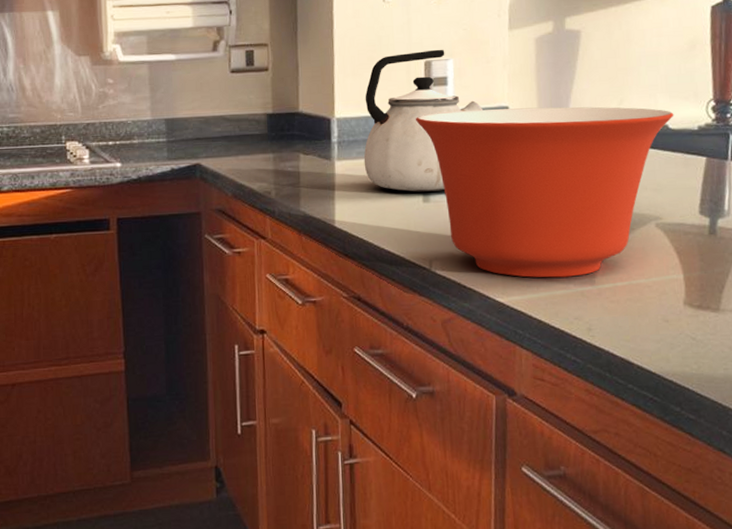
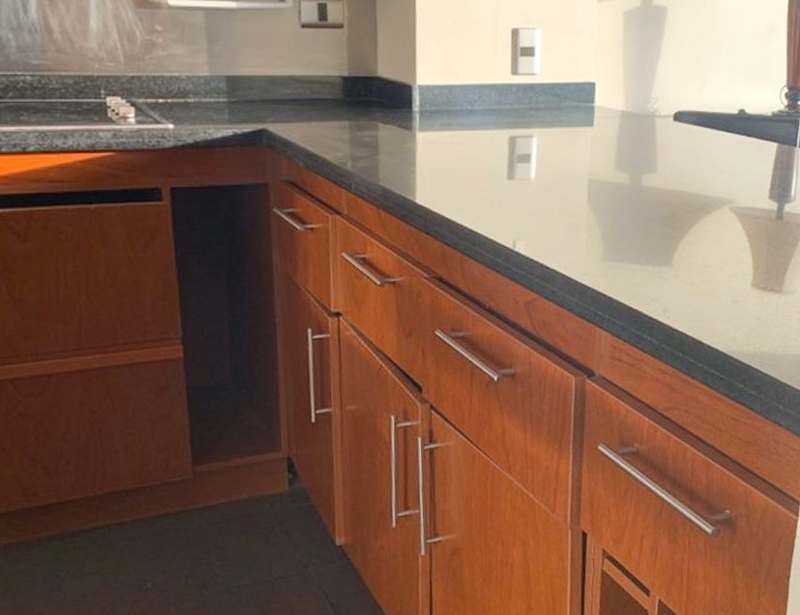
kettle: present [363,49,482,192] -> none [447,16,569,169]
mixing bowl: present [415,106,674,278] -> none [501,84,751,260]

